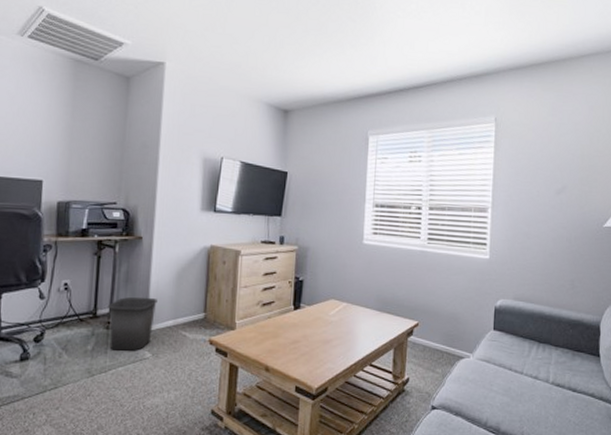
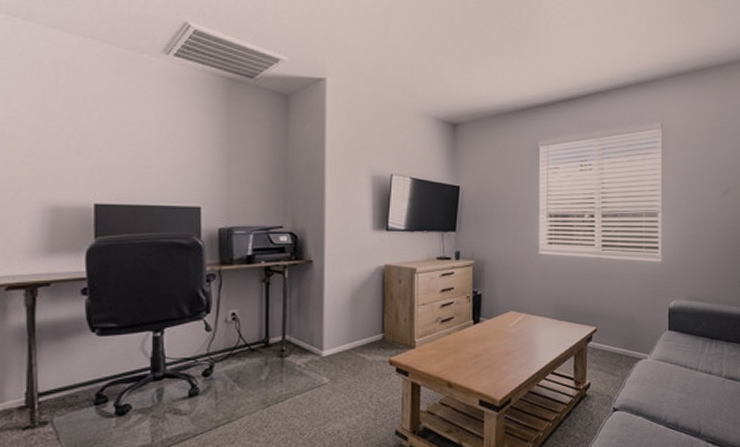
waste bin: present [108,297,158,351] -> none [281,321,333,379]

